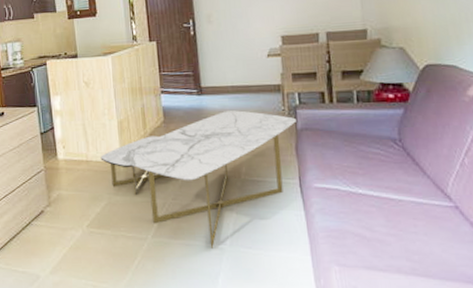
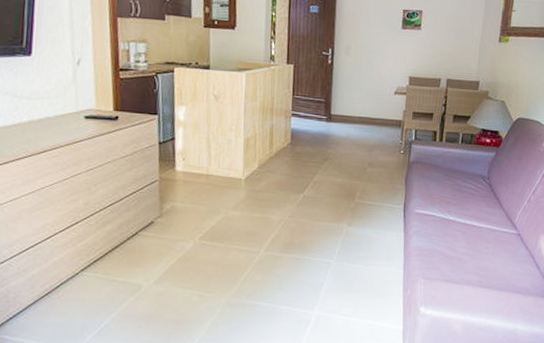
coffee table: present [100,110,296,250] -> none [222,139,410,264]

